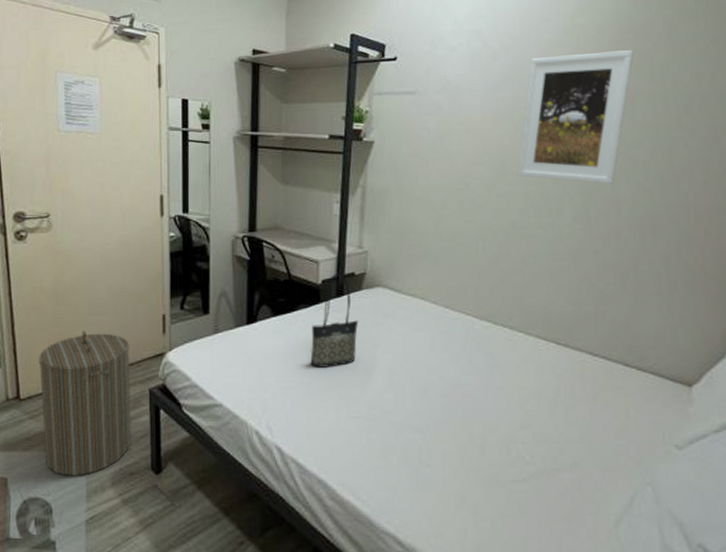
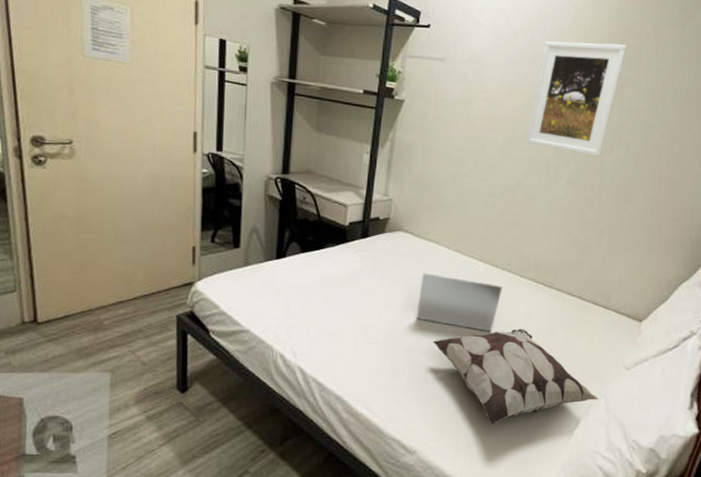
laundry hamper: present [39,331,131,476] -> none [59,258,158,395]
tote bag: present [310,273,359,368] -> none [334,217,381,300]
laptop: none [403,334,505,403] -> present [416,273,502,332]
decorative pillow: none [426,398,644,517] -> present [433,329,599,424]

